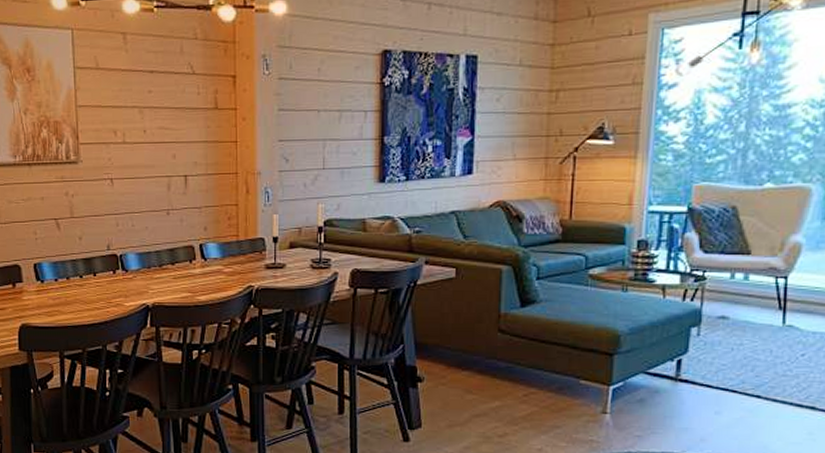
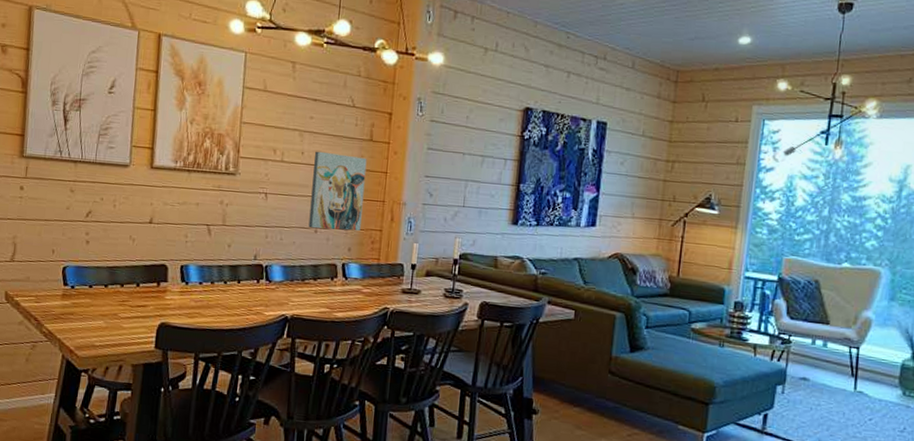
wall art: none [158,127,215,211] -> present [308,151,367,232]

